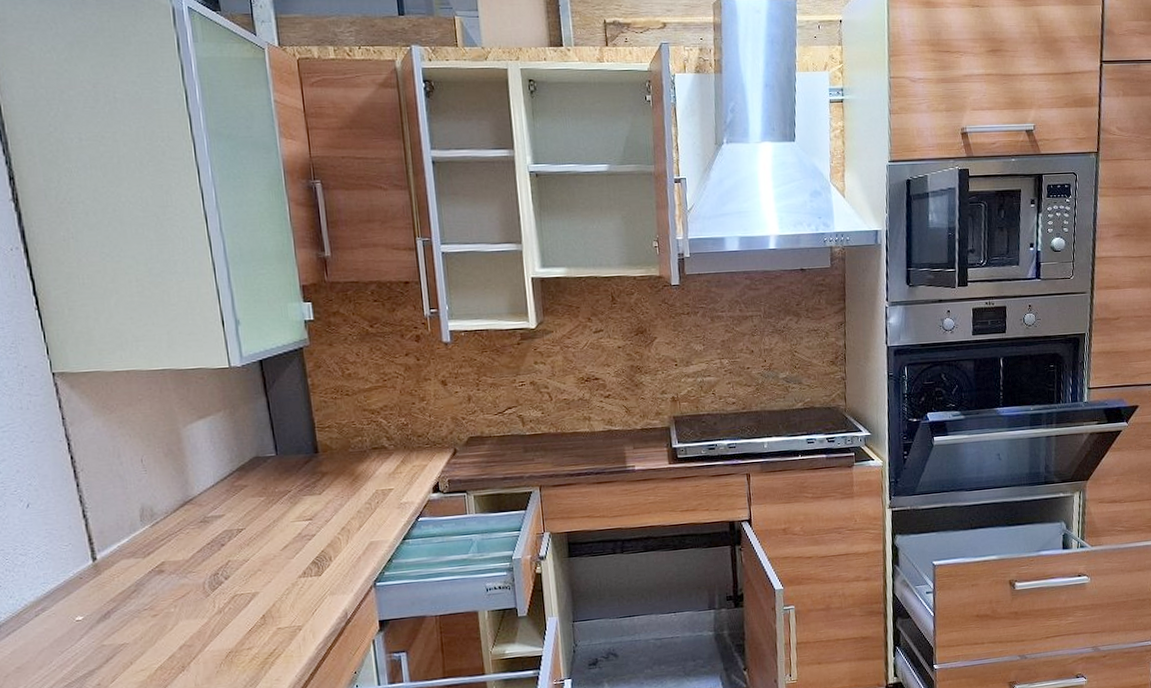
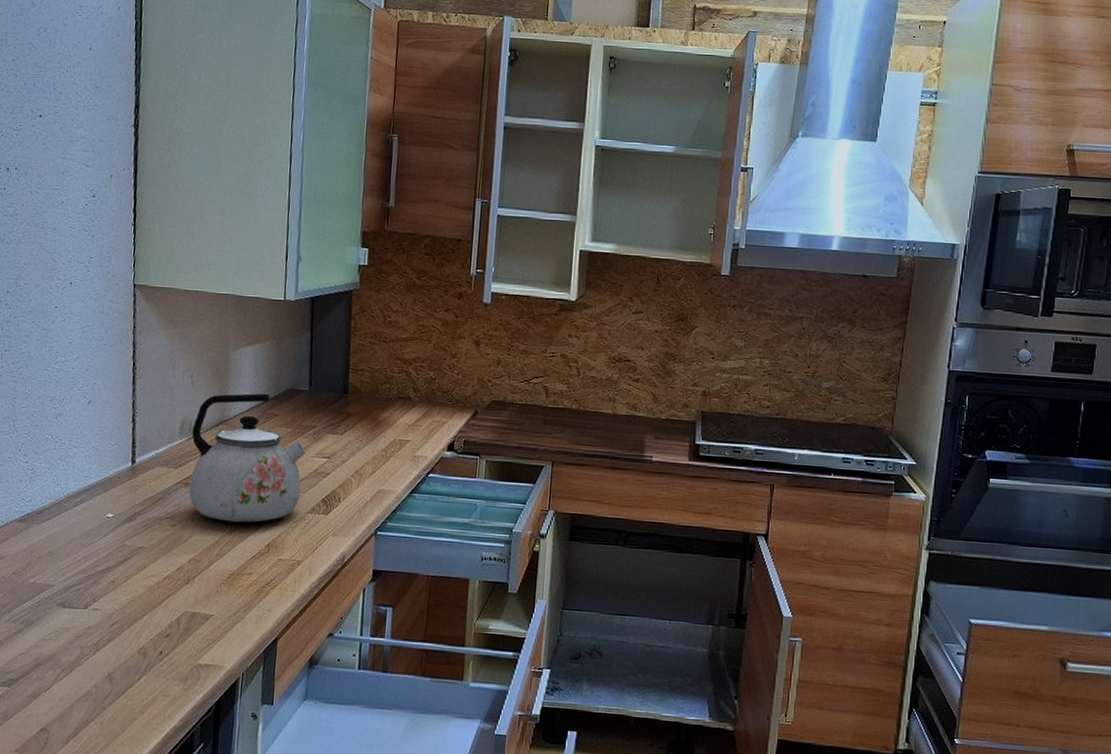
kettle: none [154,465,288,602] -> present [189,393,307,523]

